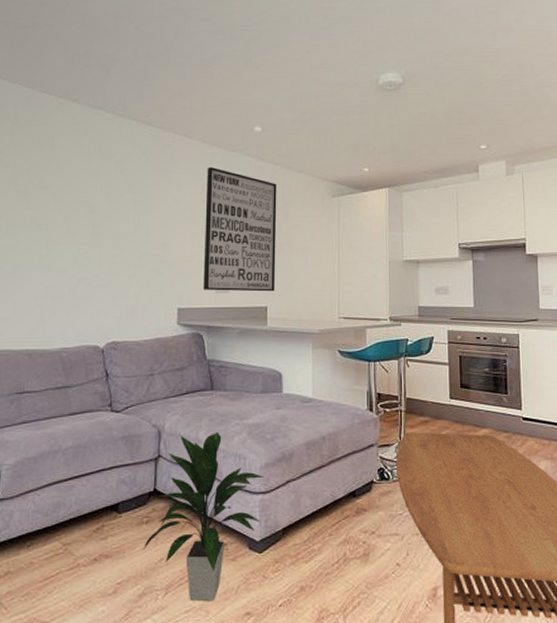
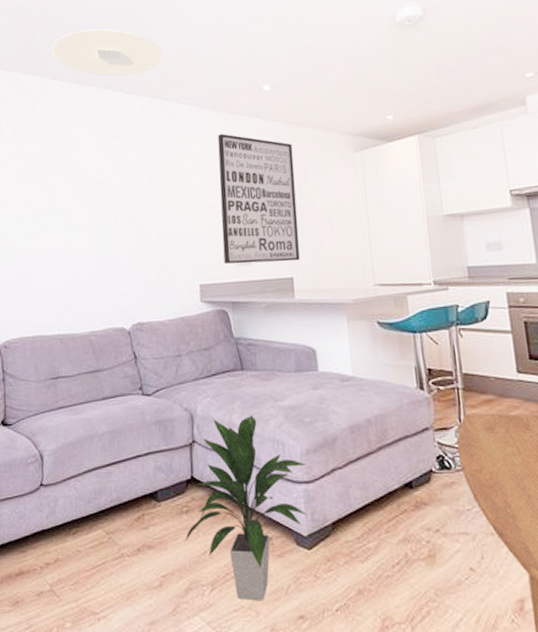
ceiling light: none [42,46,159,99] -> present [52,29,163,76]

